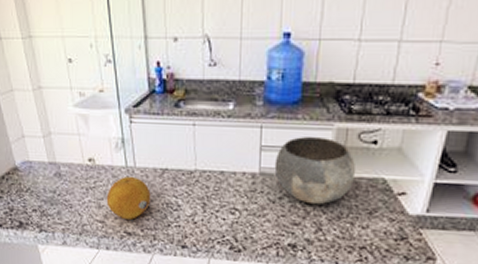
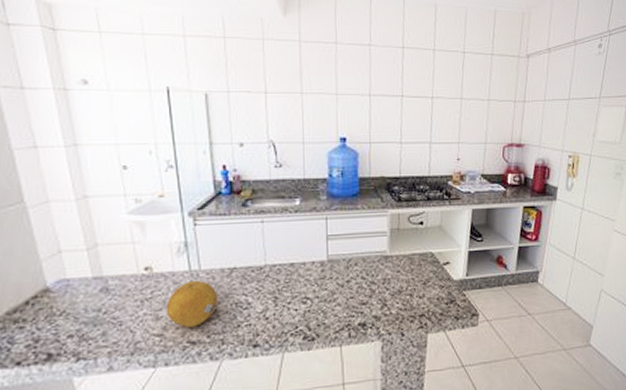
bowl: present [274,136,355,205] -> none [340,222,409,283]

